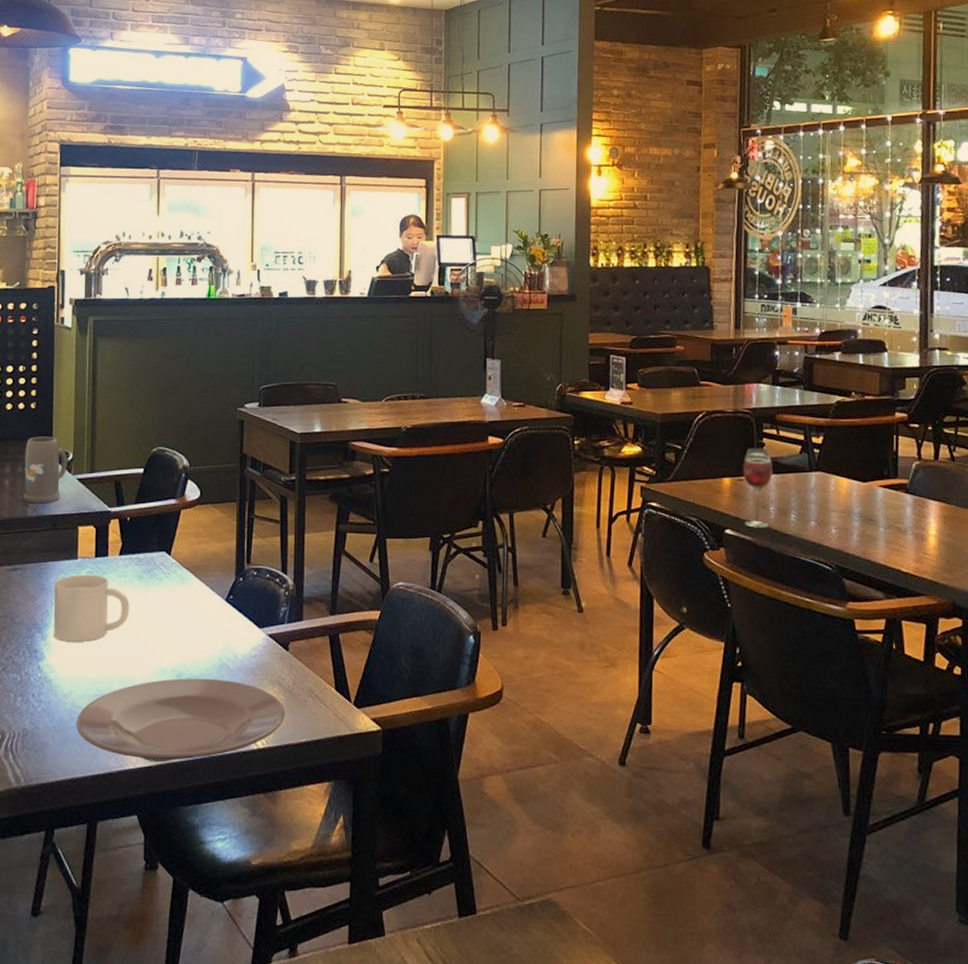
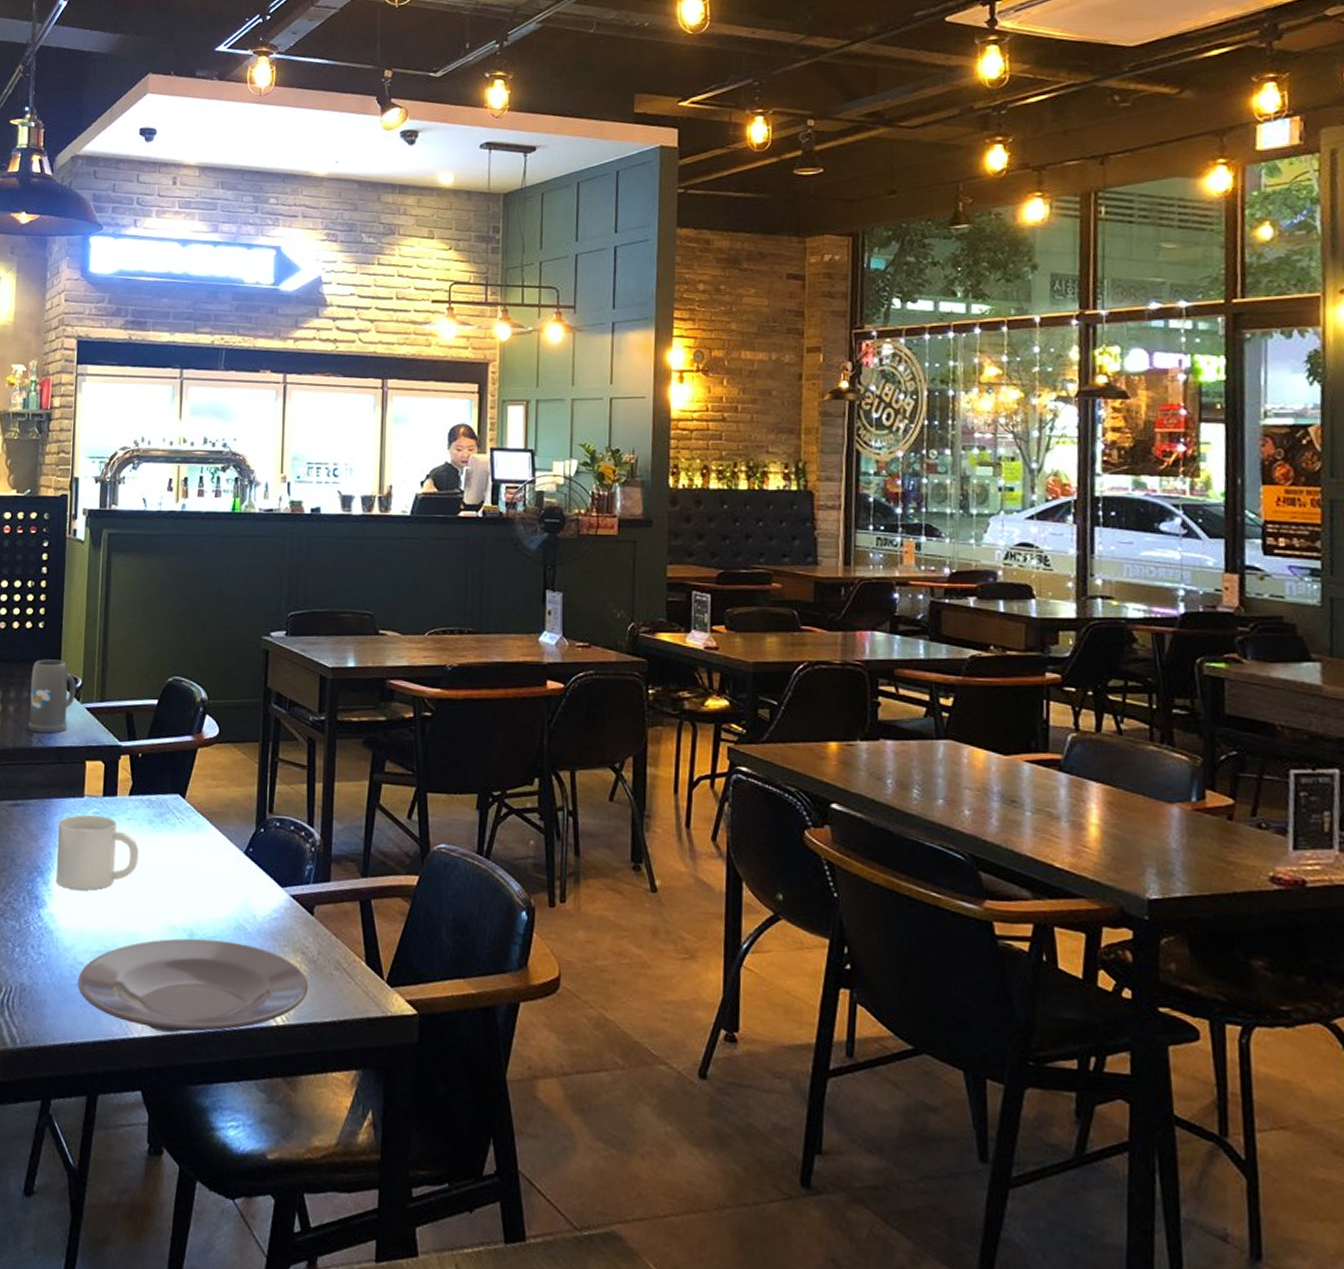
wineglass: present [742,448,773,528] -> none [852,707,890,805]

